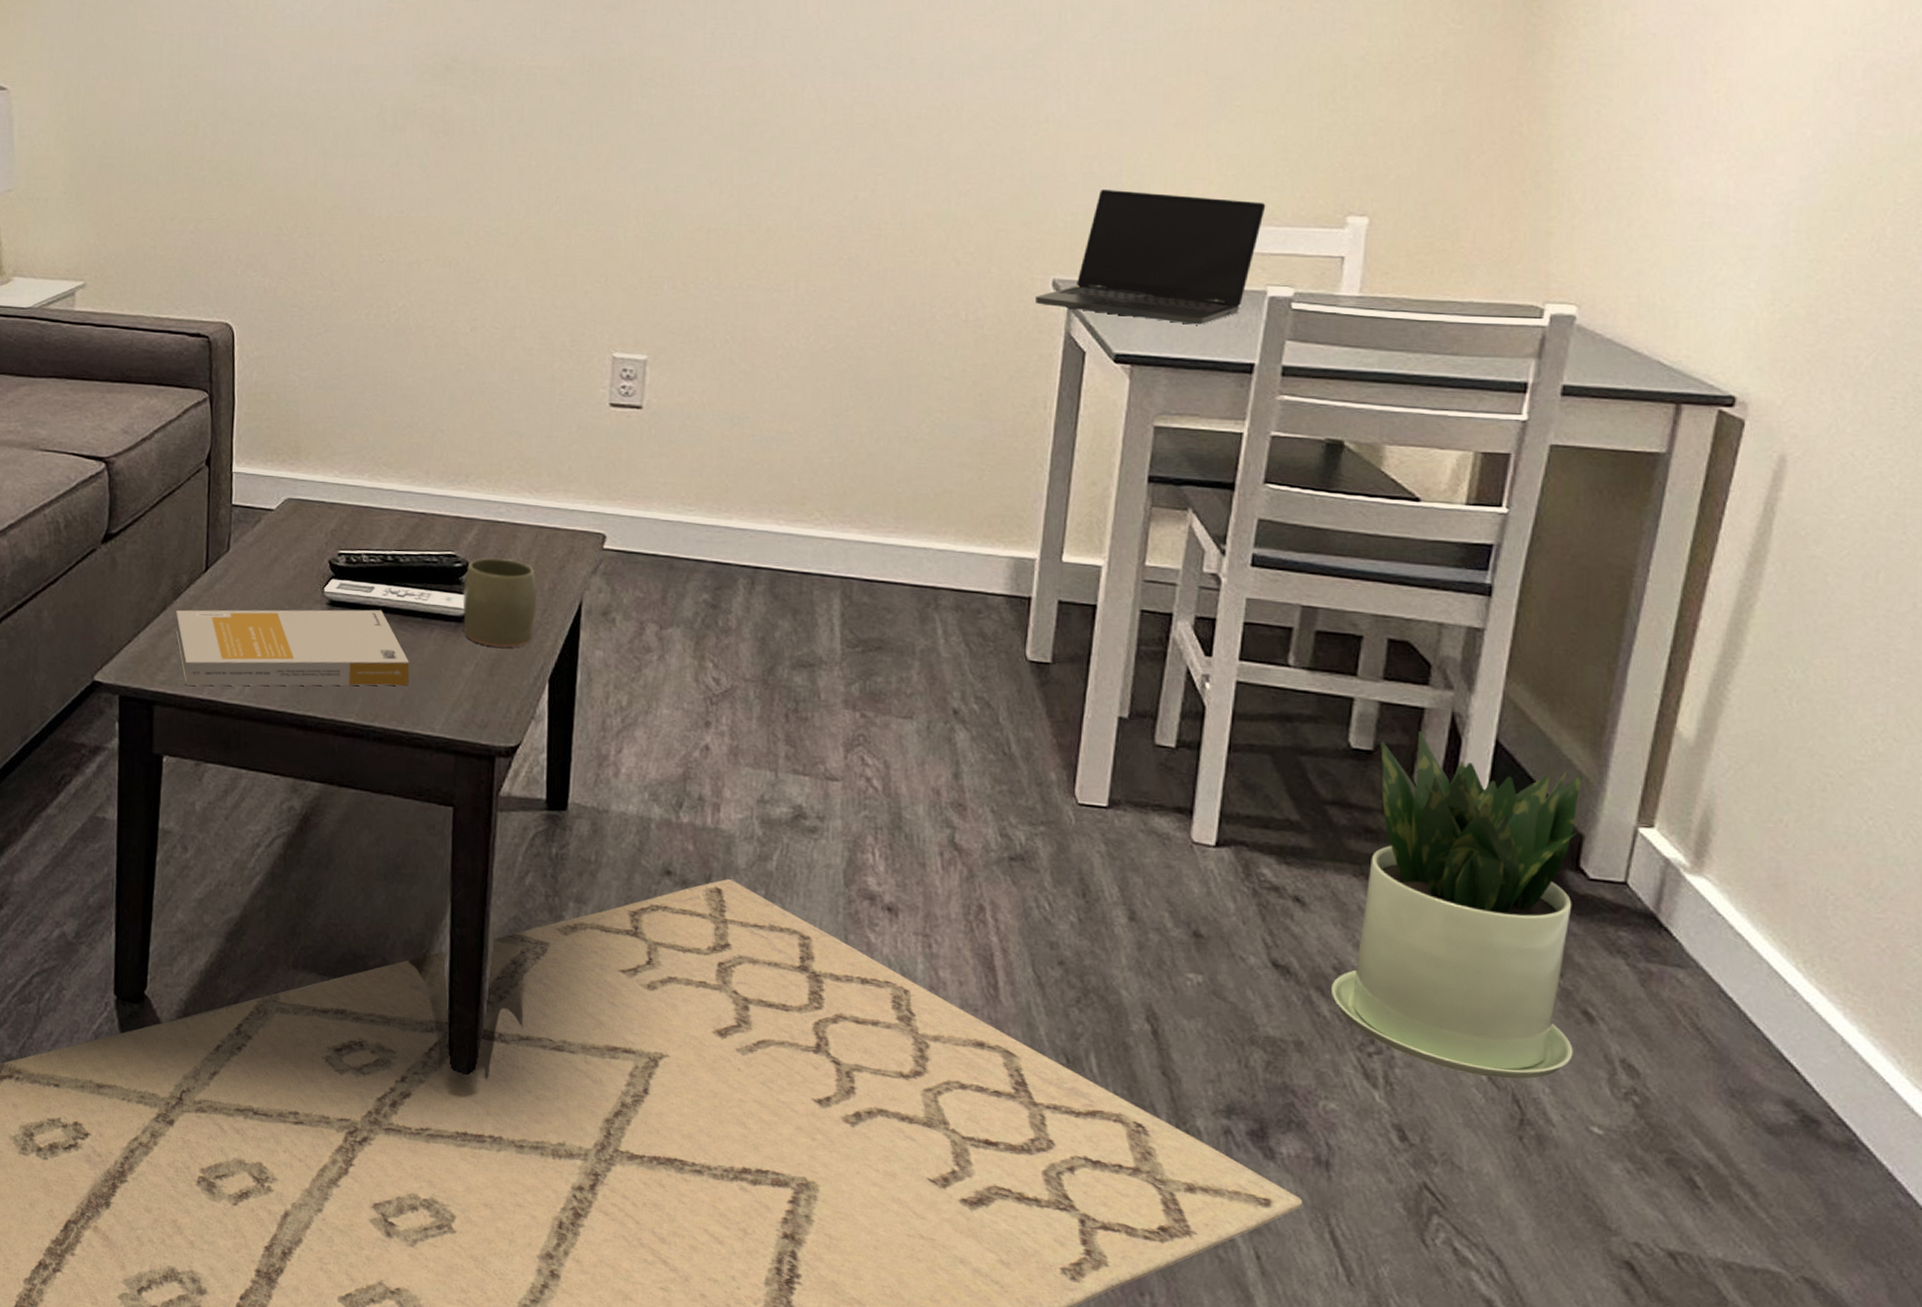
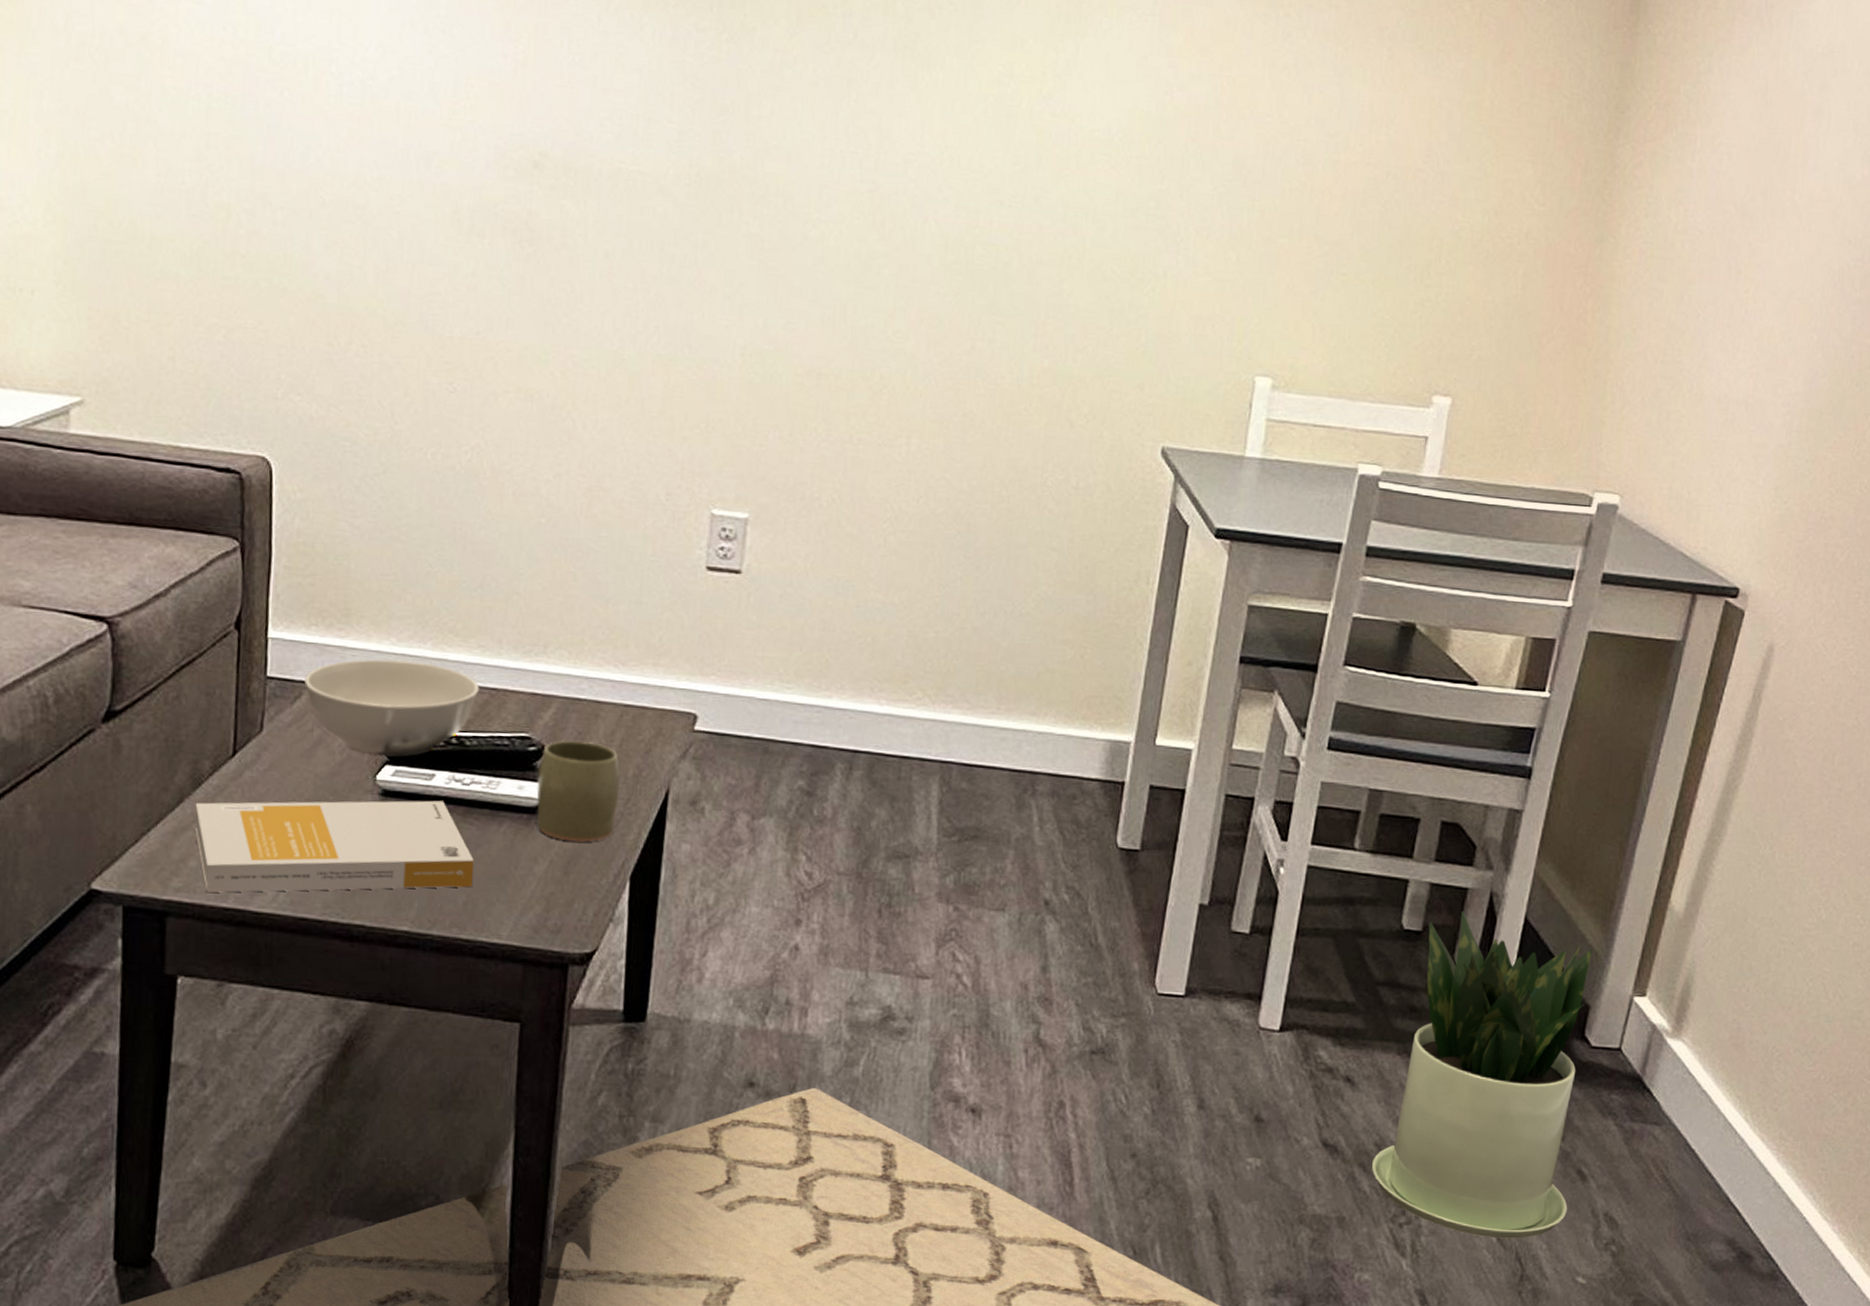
bowl: none [263,489,411,572] -> present [305,659,480,757]
laptop: present [1034,190,1266,325] -> none [1143,354,1362,501]

